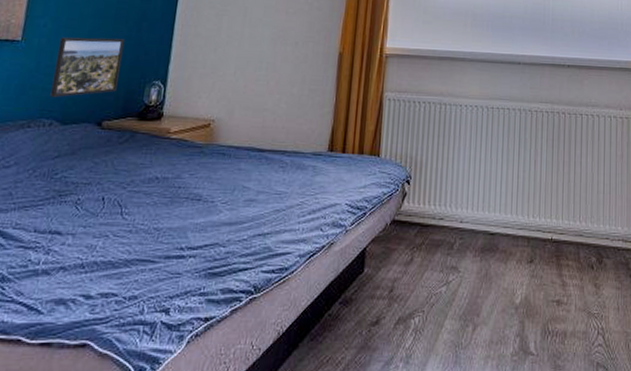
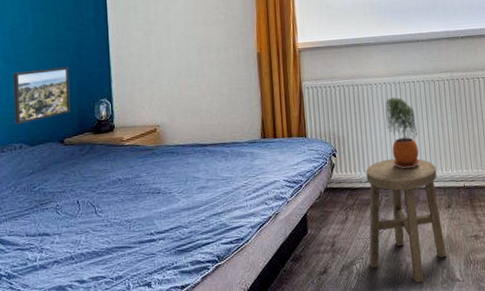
stool: none [431,195,523,351] -> present [366,158,447,283]
potted plant: none [471,123,506,210] -> present [385,97,420,169]

